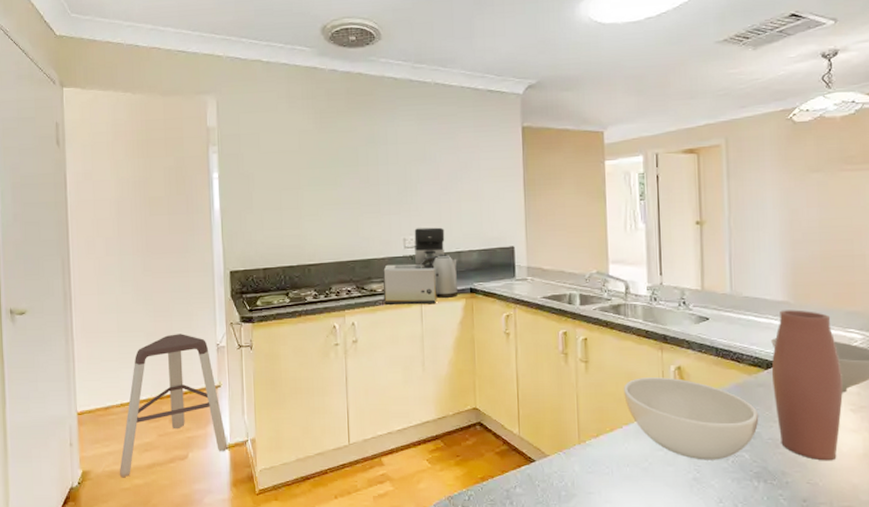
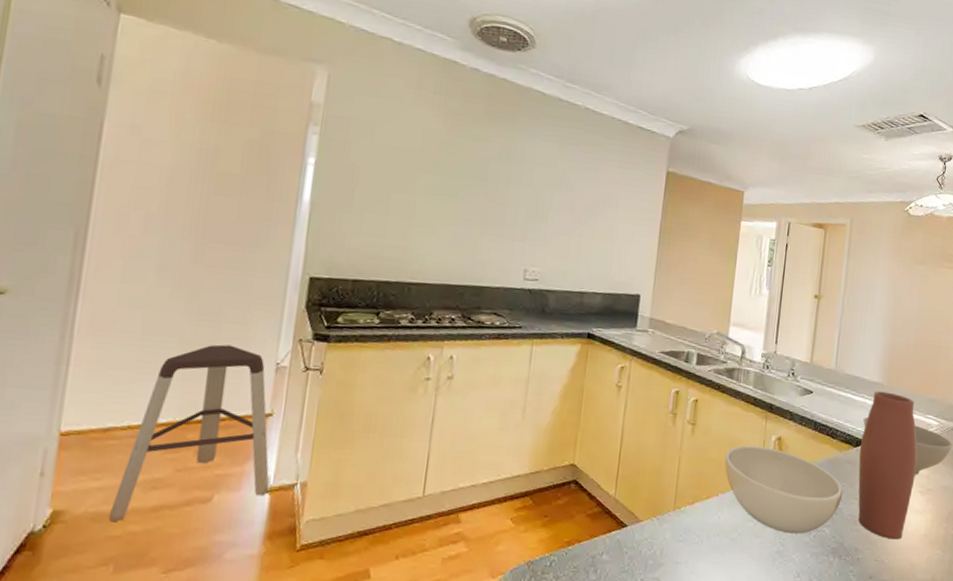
toaster: present [383,264,439,306] -> none [491,295,557,346]
coffee maker: present [414,227,445,266] -> none [533,260,571,303]
kettle: present [420,253,458,298] -> none [539,291,579,341]

